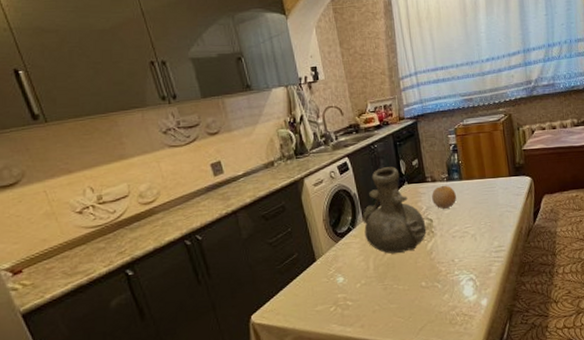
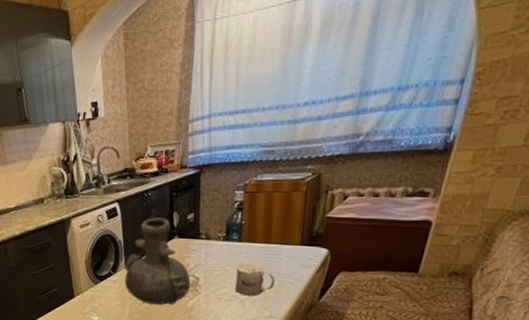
fruit: present [432,185,456,209] -> none [202,244,231,269]
mug: none [462,198,497,230] -> present [234,262,276,296]

